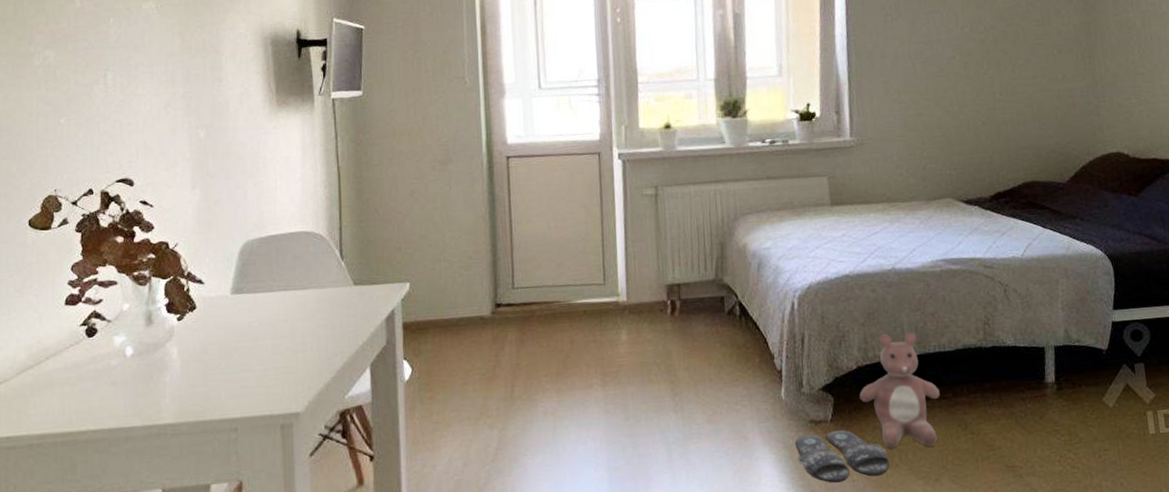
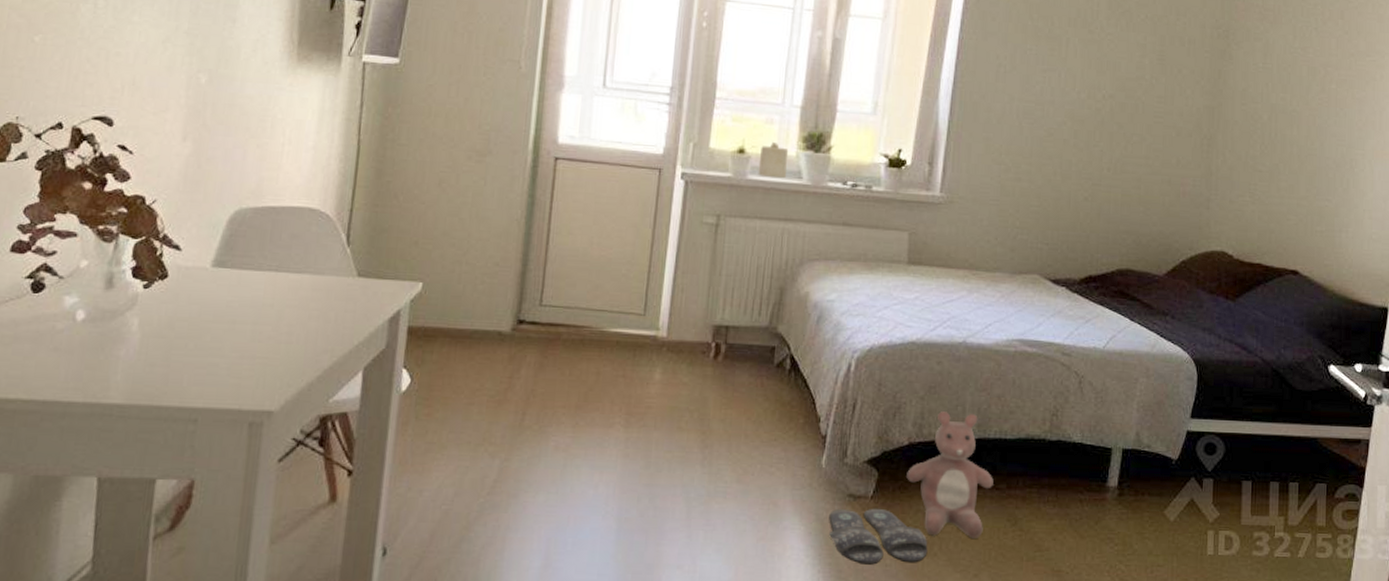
candle: none [684,113,710,146] -> present [758,141,789,179]

